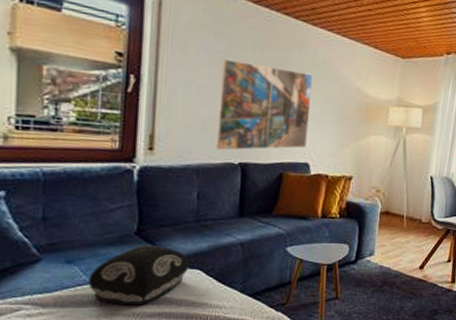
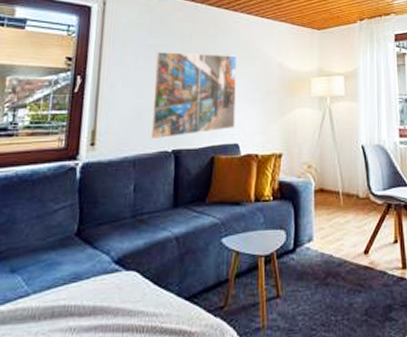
cushion: present [88,244,190,306] -> none [29,246,127,319]

